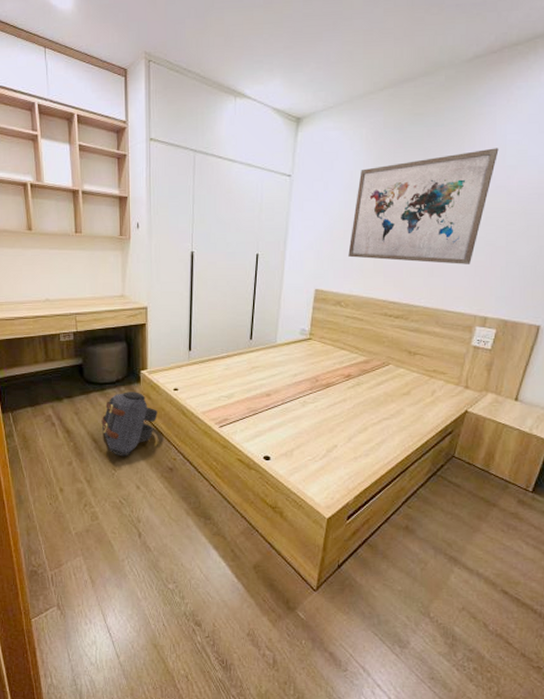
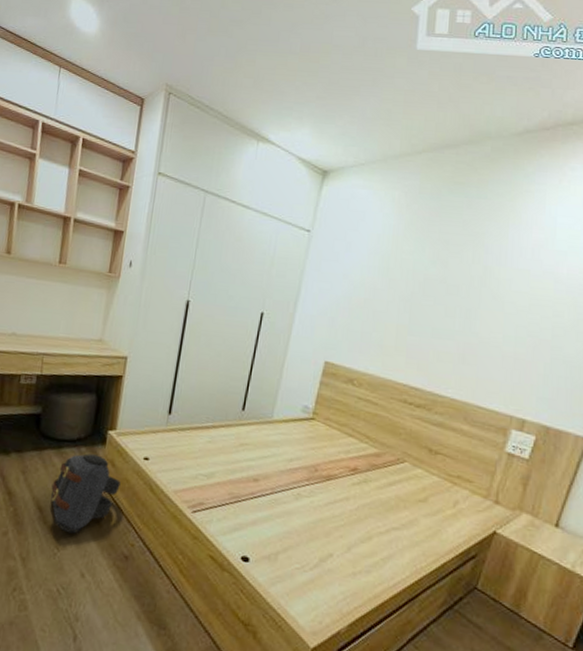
wall art: present [348,148,499,264] -> none [367,229,548,355]

